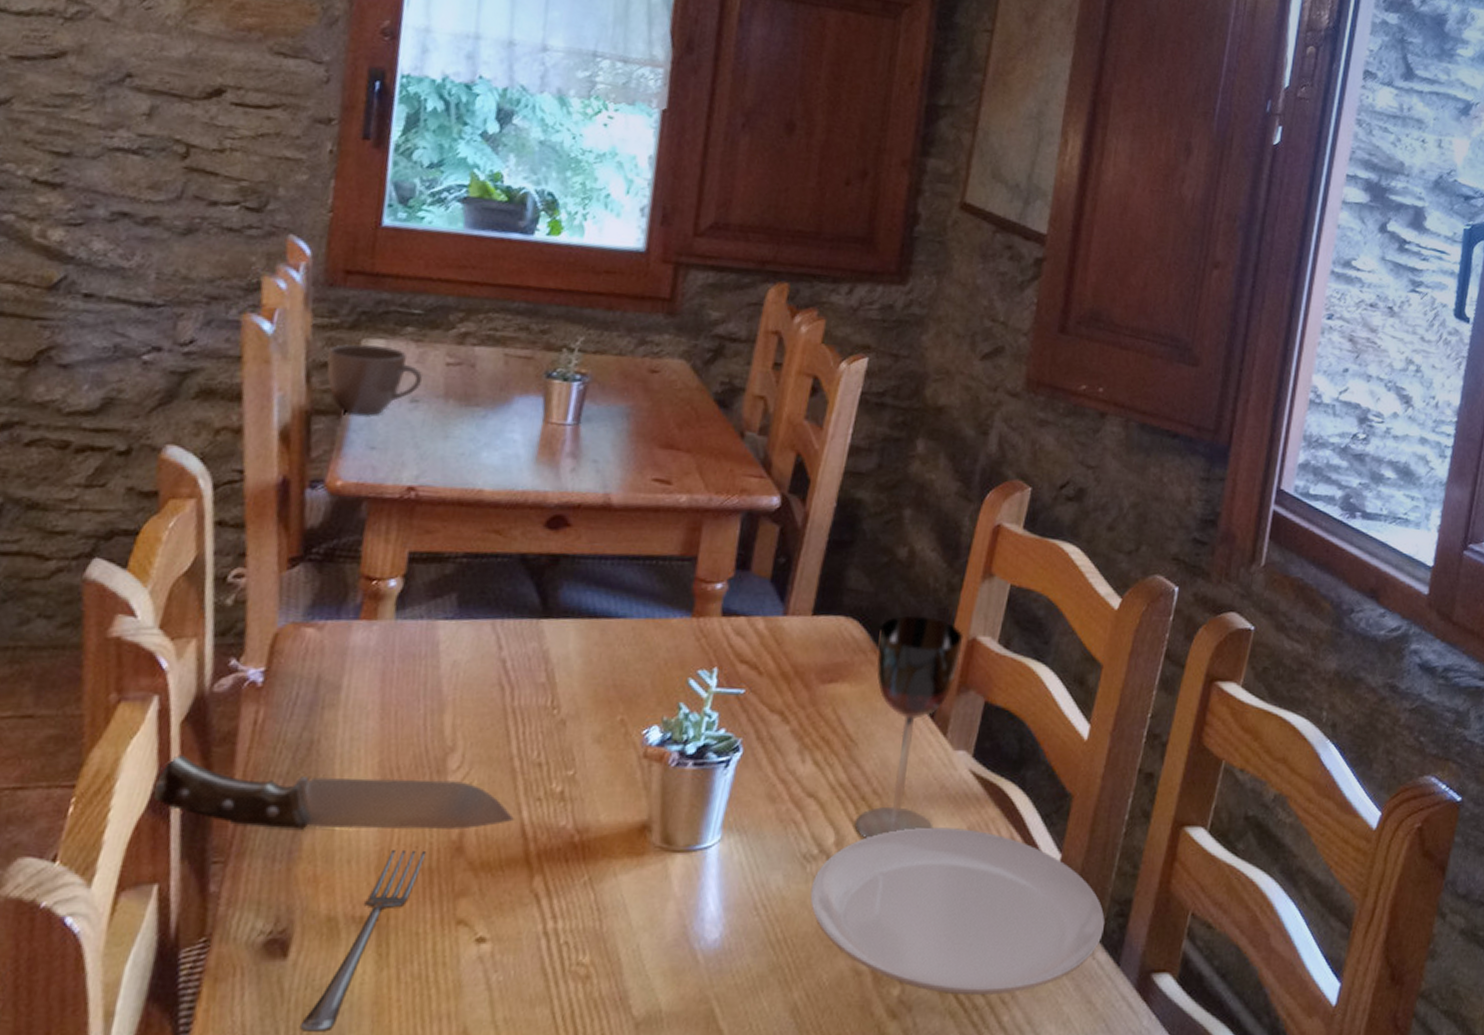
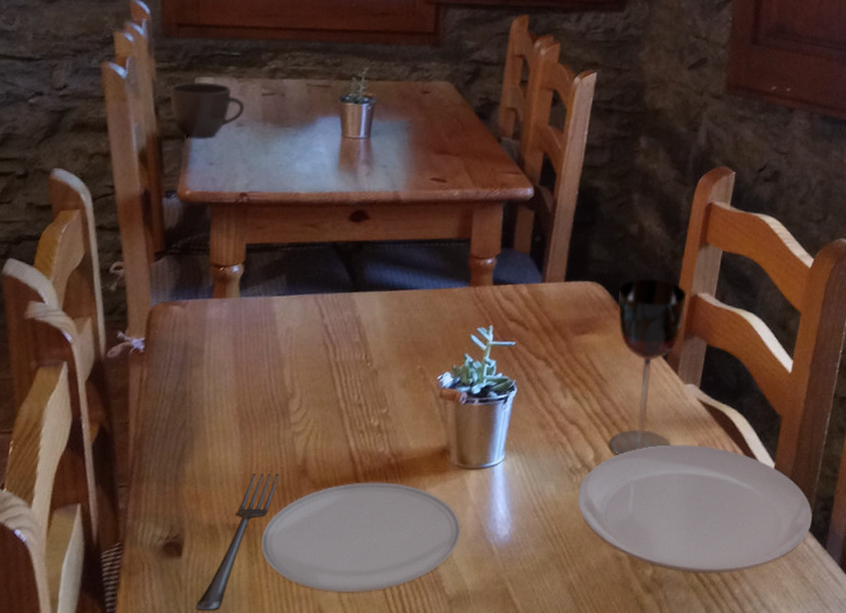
knife: present [152,755,514,830] -> none [69,406,343,460]
plate: none [394,864,660,1012] -> present [260,482,462,593]

